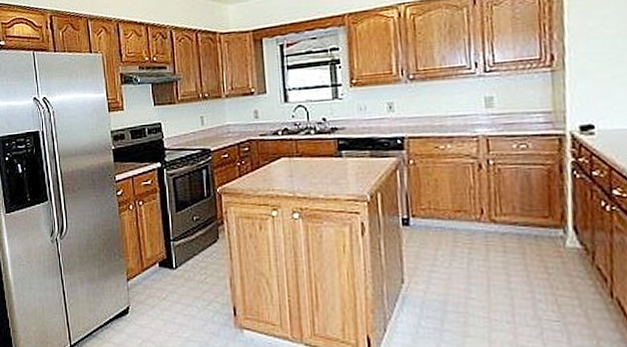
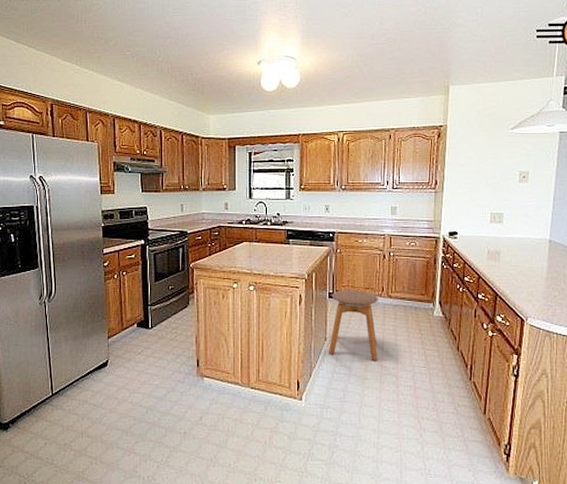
stool: none [407,214,483,311] -> present [328,290,378,360]

